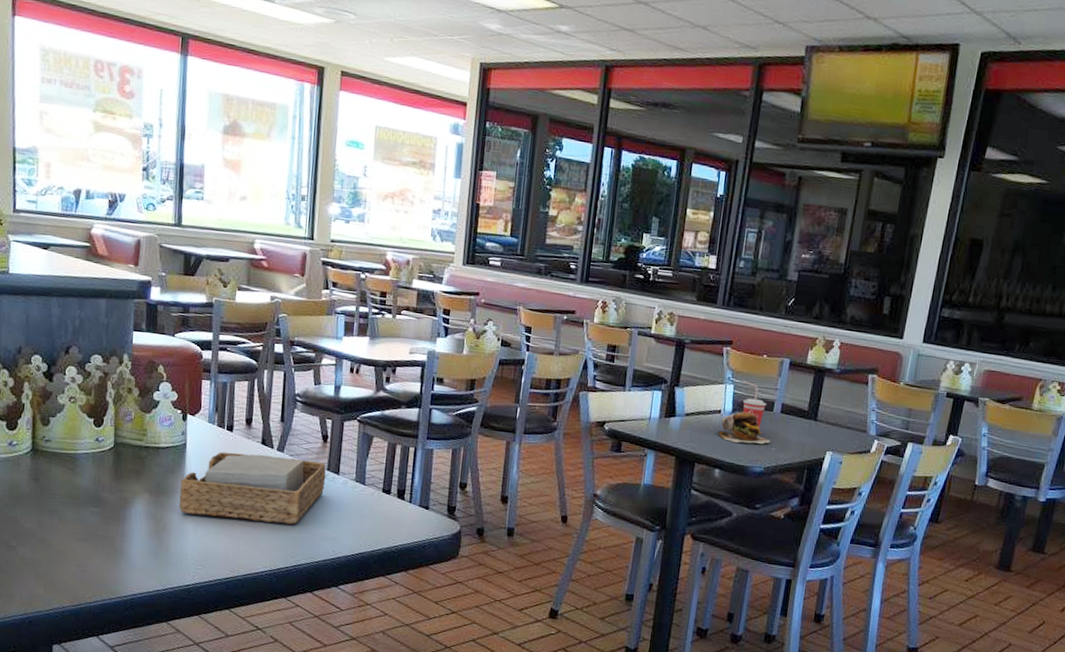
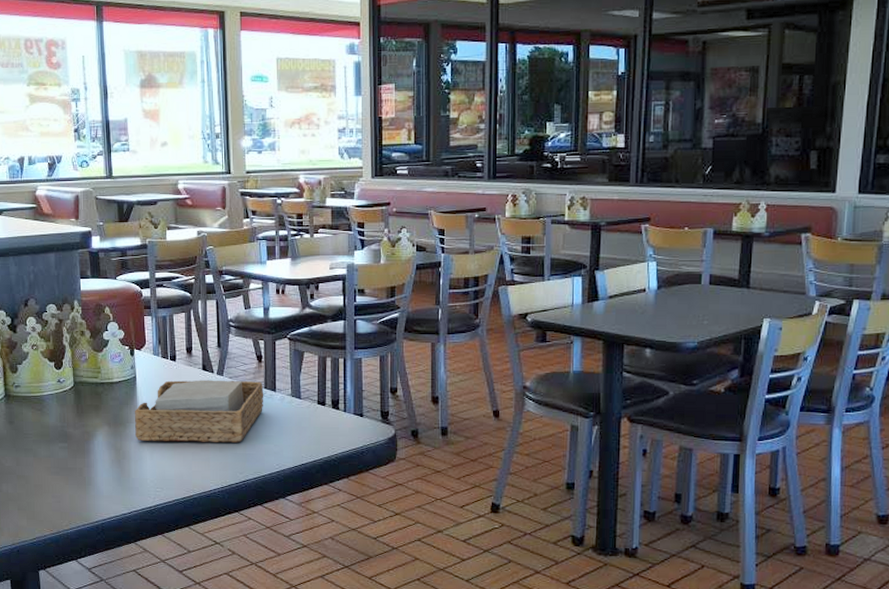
burger: present [718,412,771,445] -> none [645,288,702,321]
beverage cup: present [742,380,766,428] -> none [665,255,693,302]

